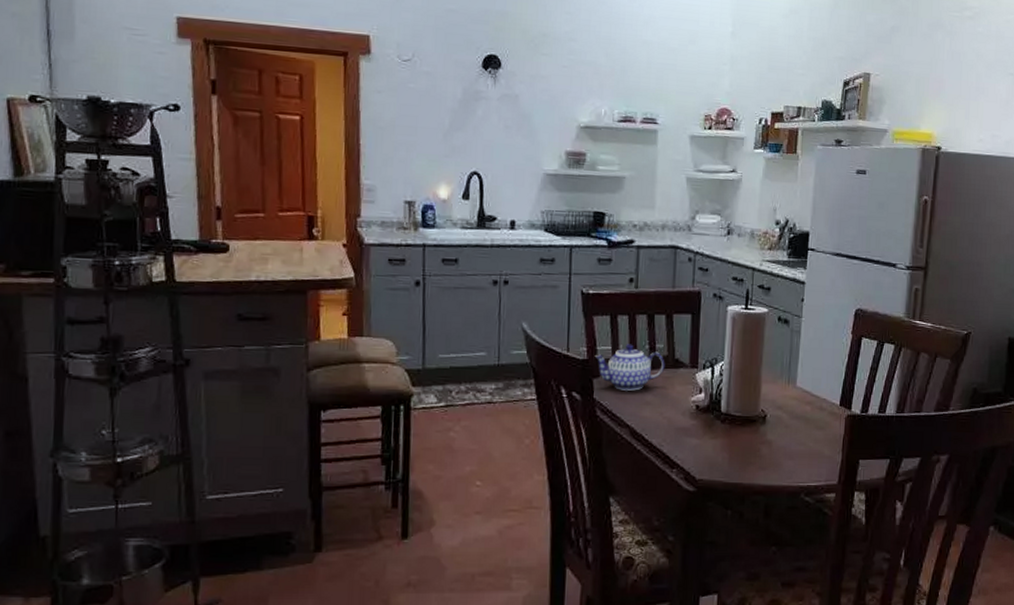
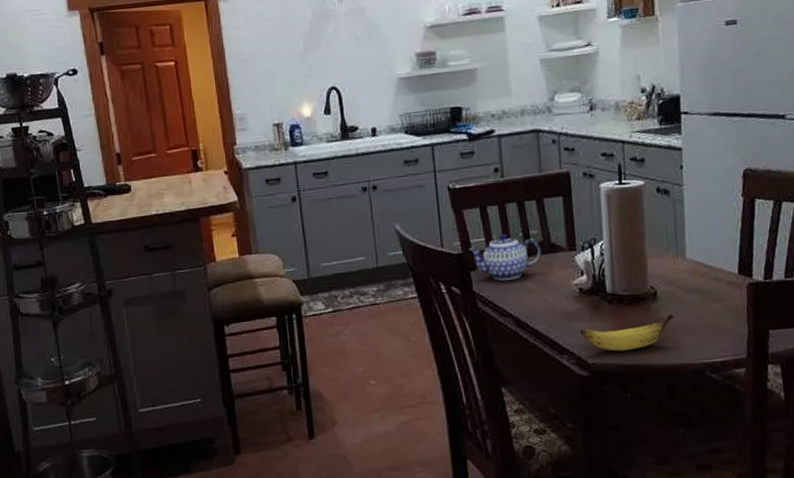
banana: none [692,437,778,470] -> present [580,314,673,351]

